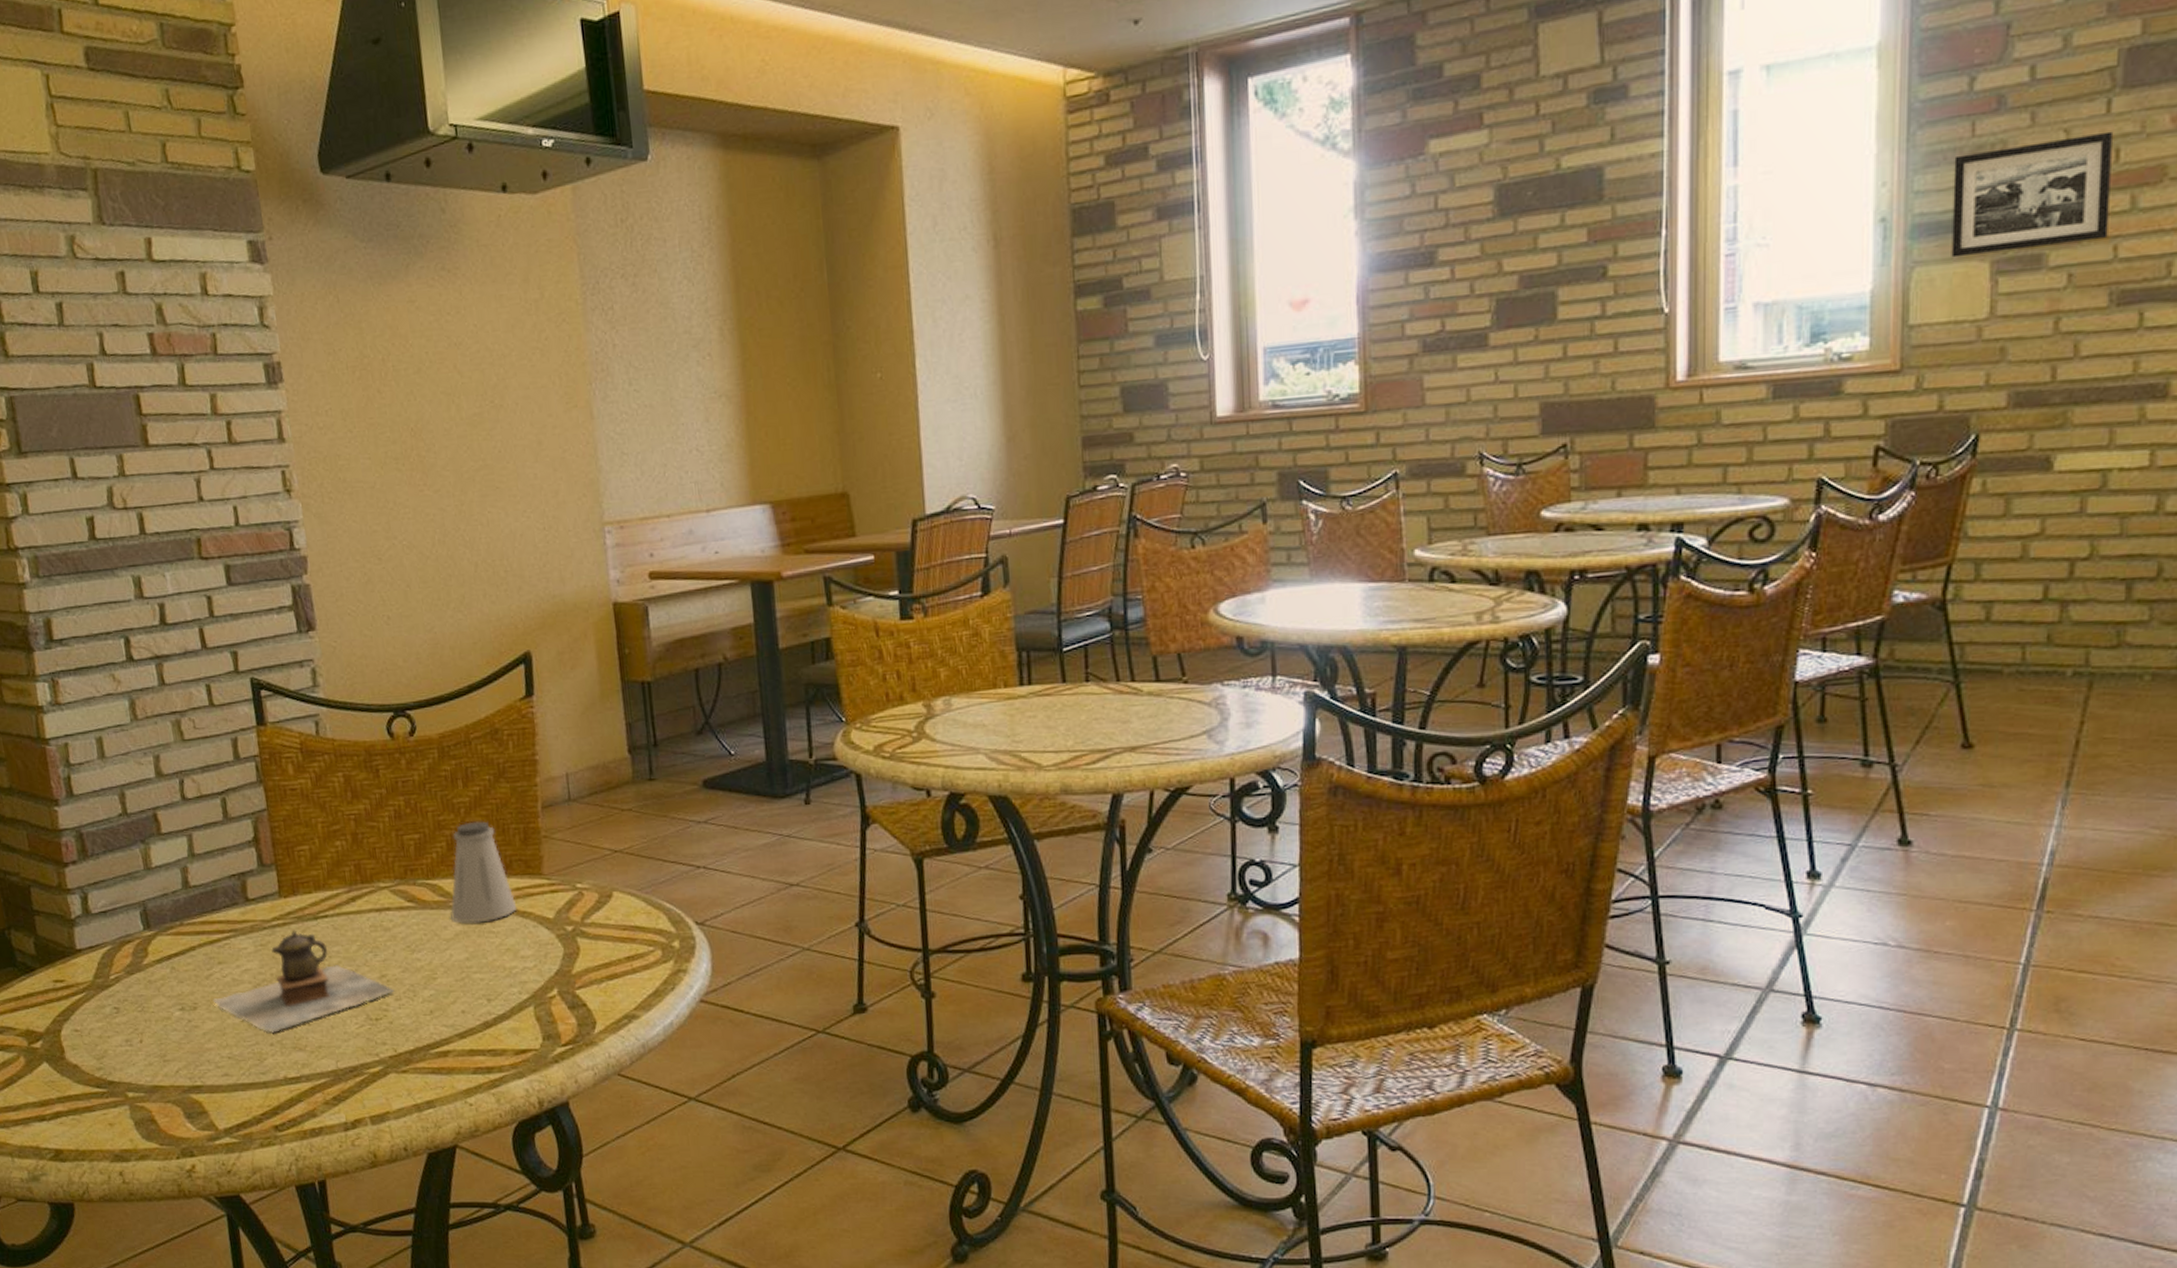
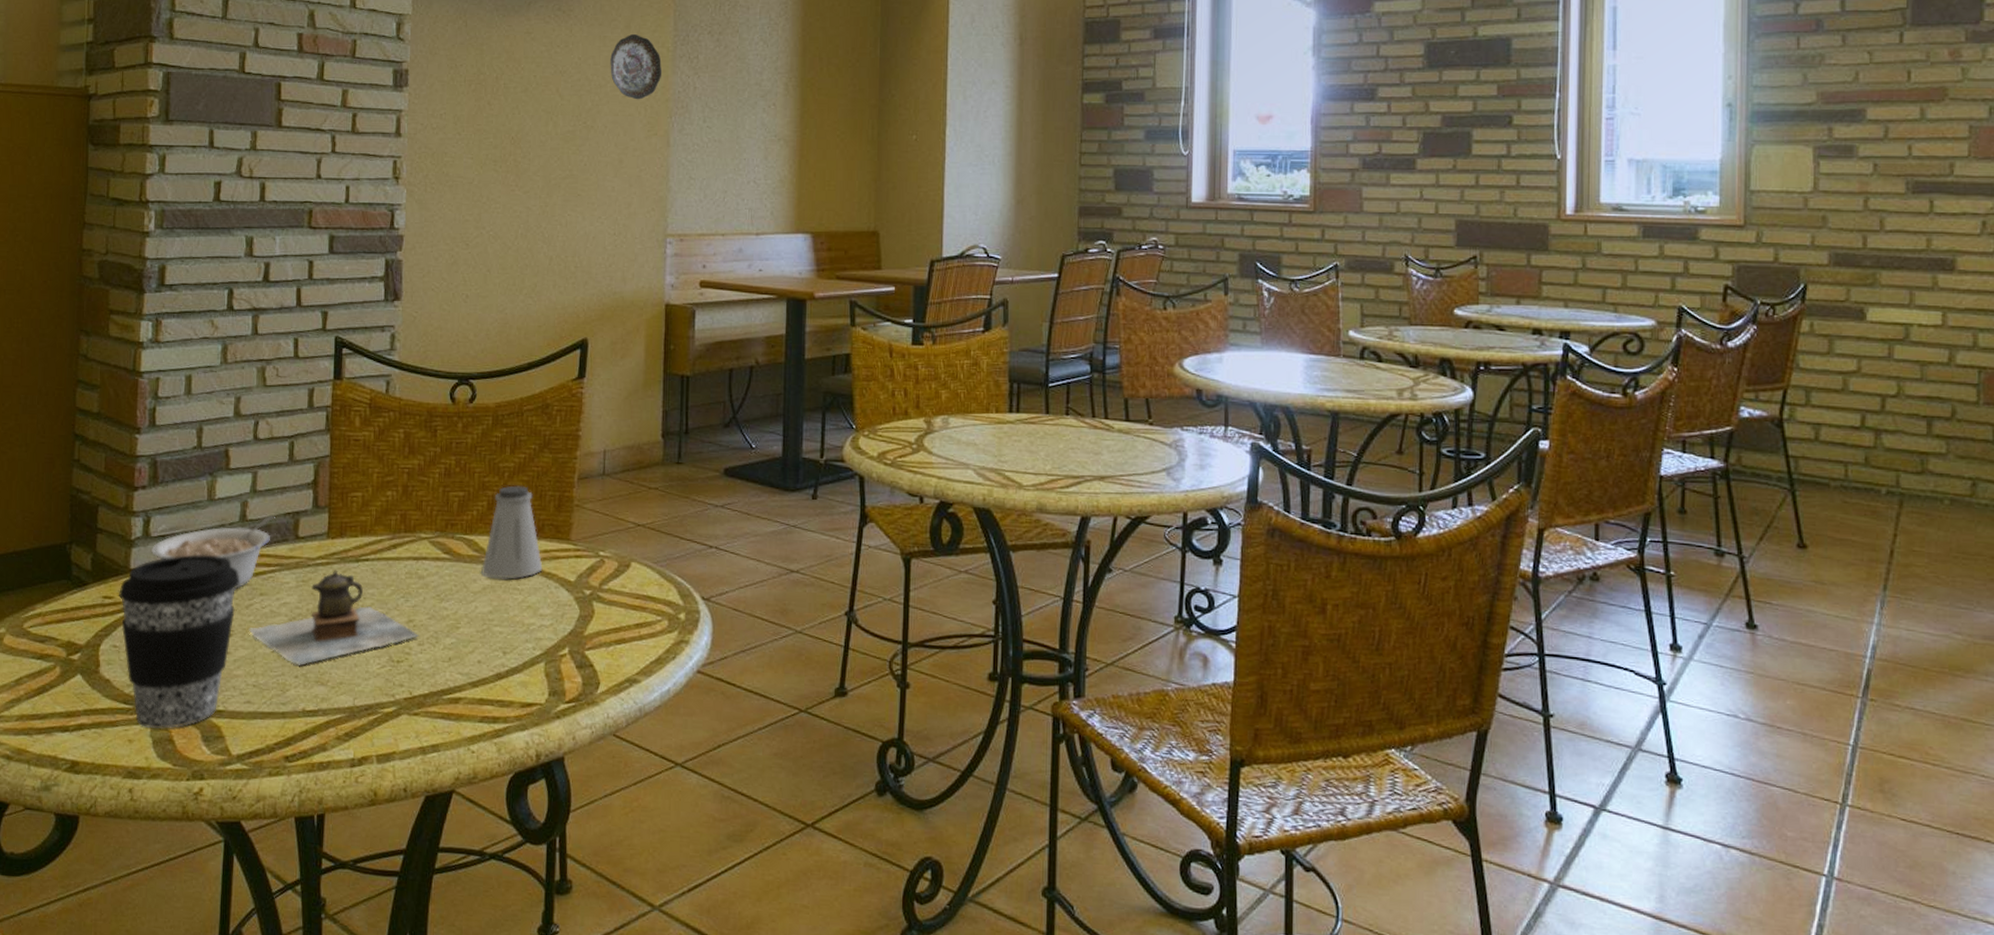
coffee cup: none [69,927,197,1110] -> present [119,554,240,729]
legume: none [95,879,220,961] -> present [151,515,275,590]
decorative plate: none [510,287,574,368] -> present [610,33,662,100]
picture frame: present [1951,131,2112,258] -> none [1783,57,1904,141]

